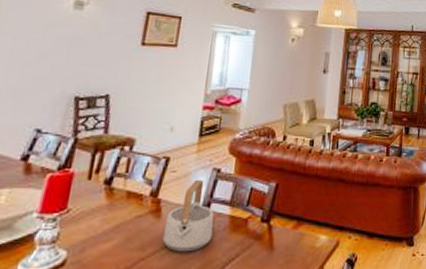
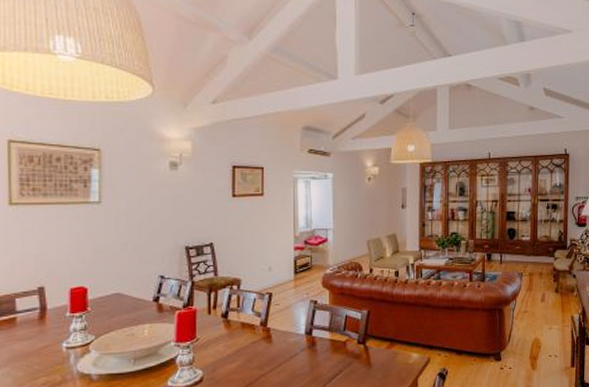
teapot: present [162,179,214,253] -> none [276,310,317,370]

